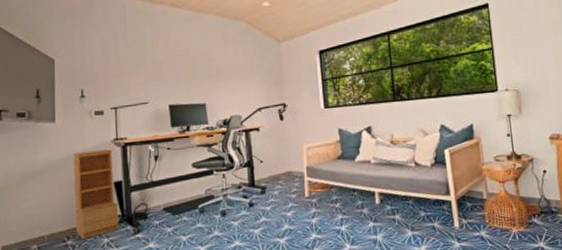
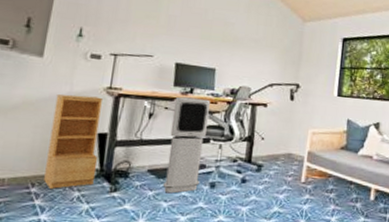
air purifier: none [174,133,212,228] -> present [163,96,210,194]

